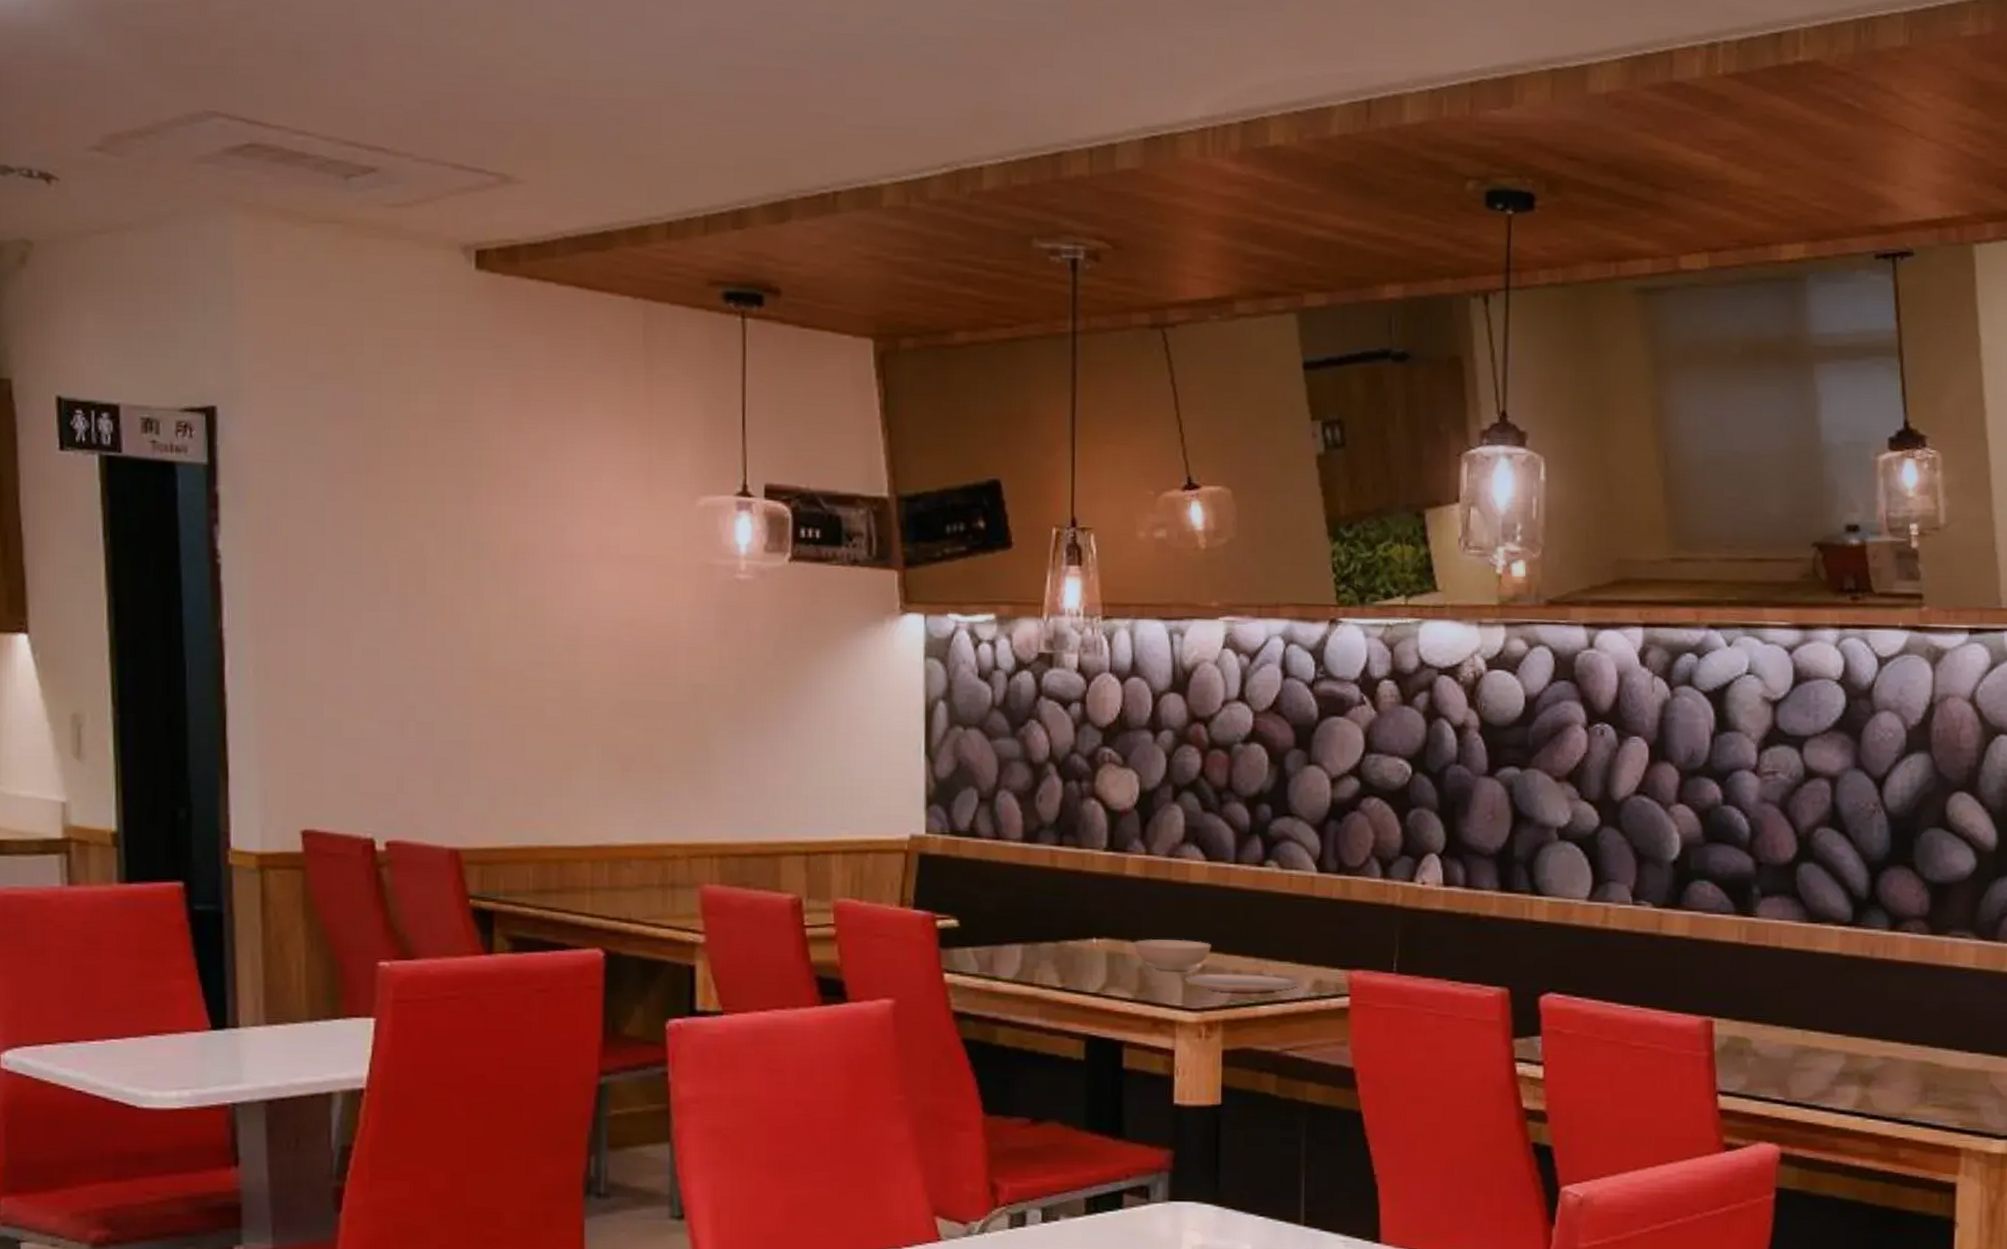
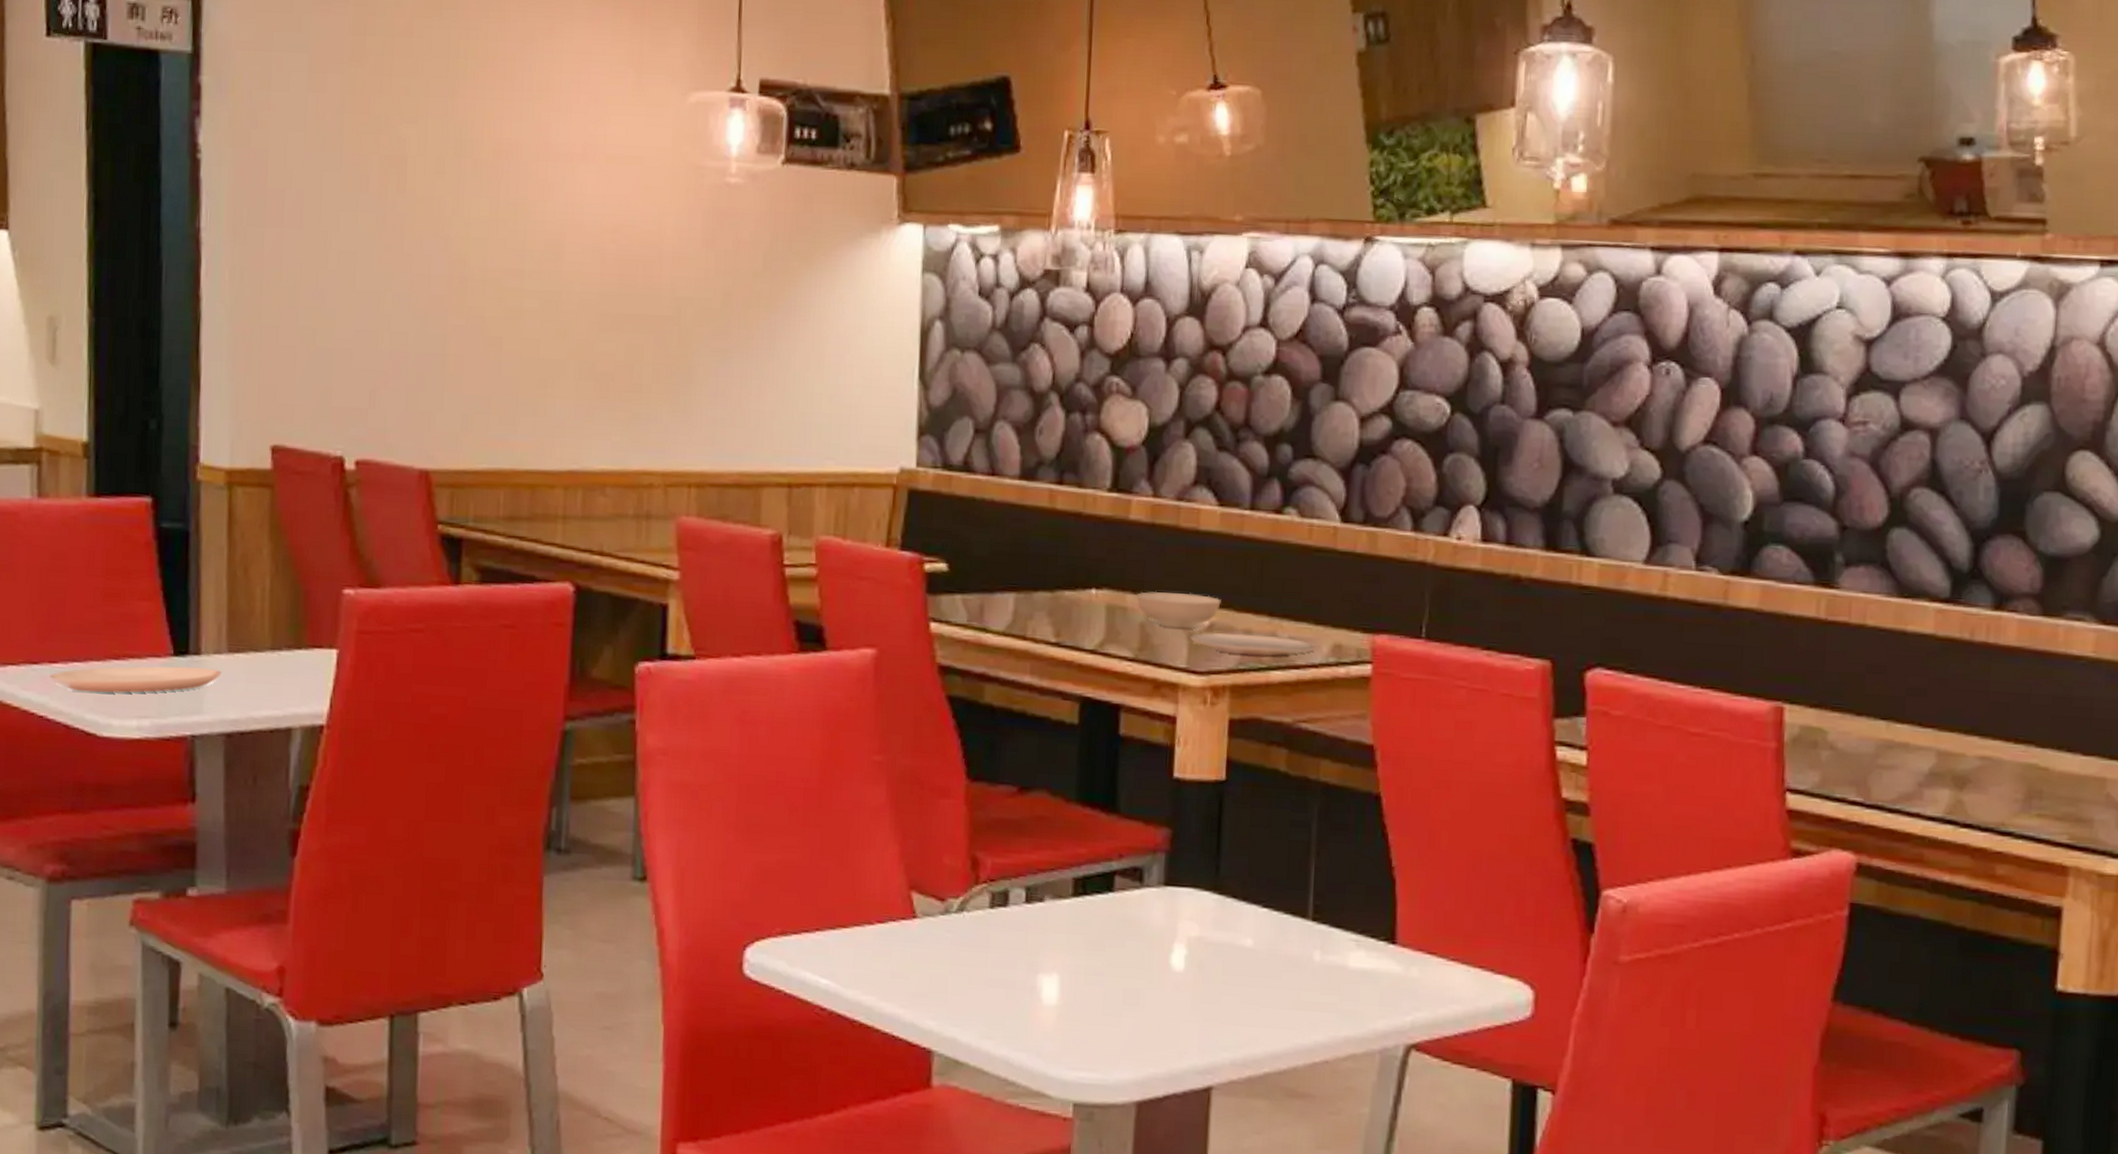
plate: none [86,1038,260,1067] -> present [49,665,222,693]

